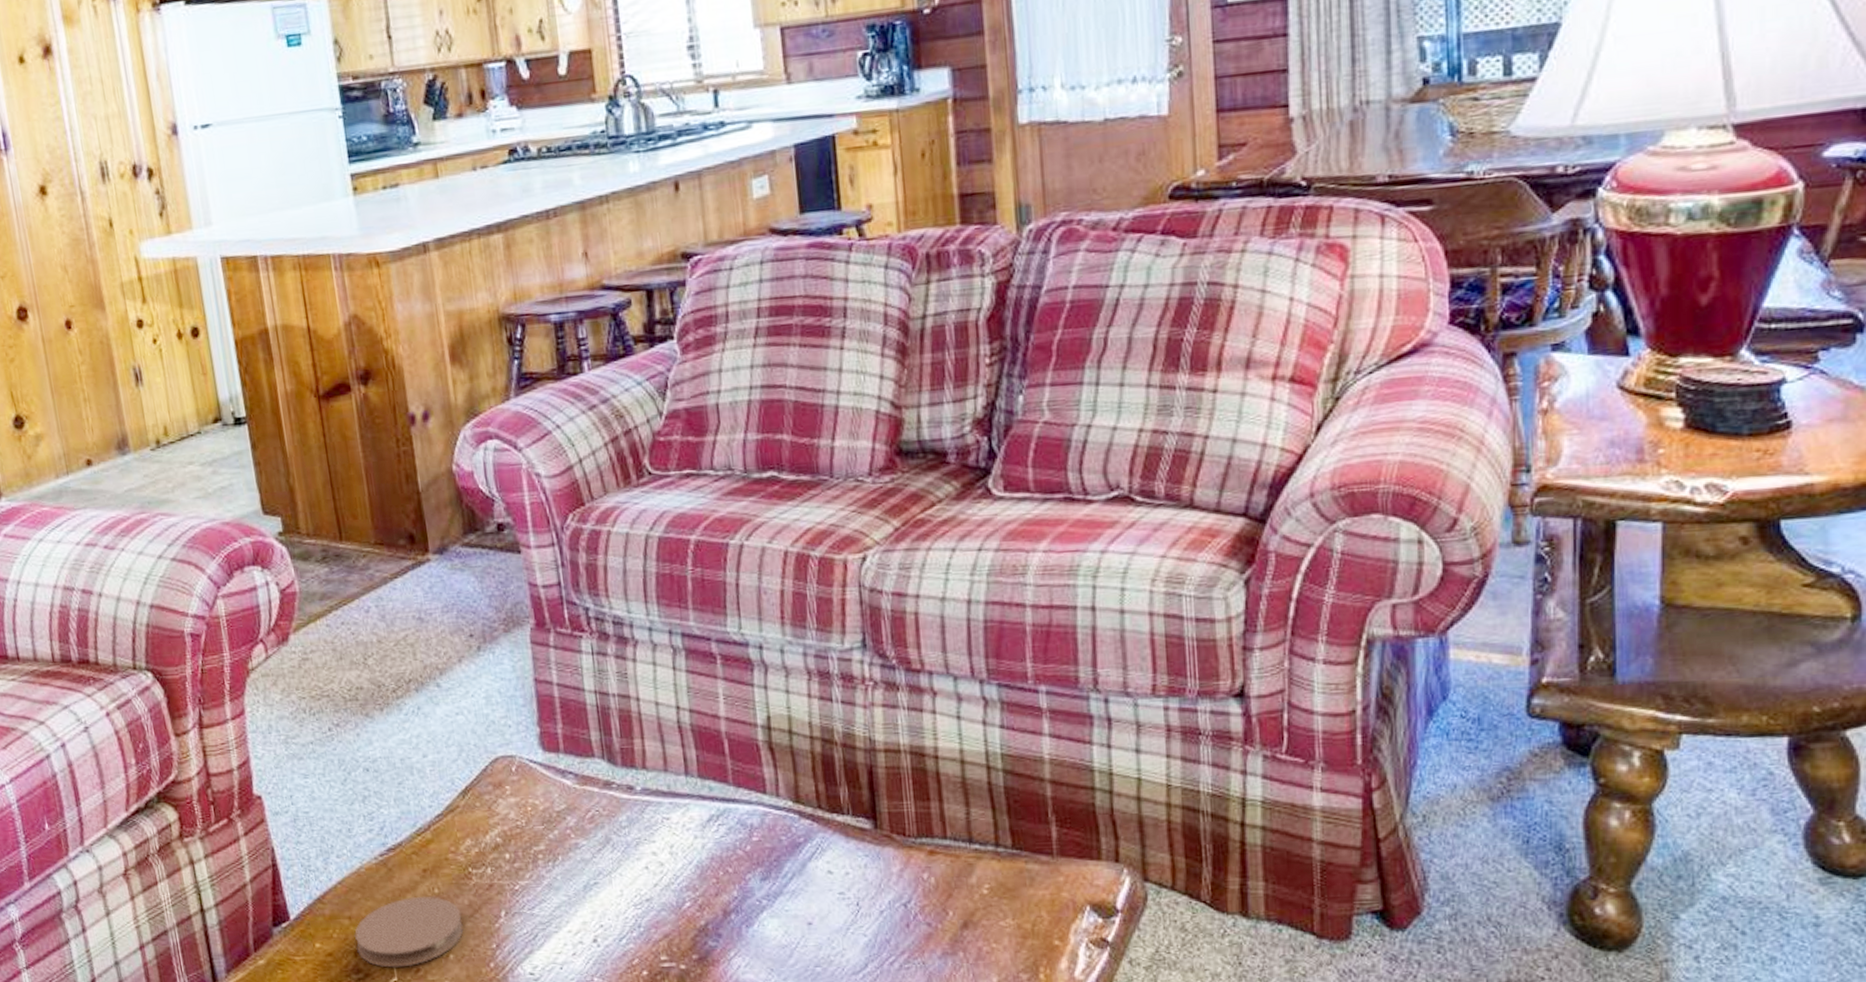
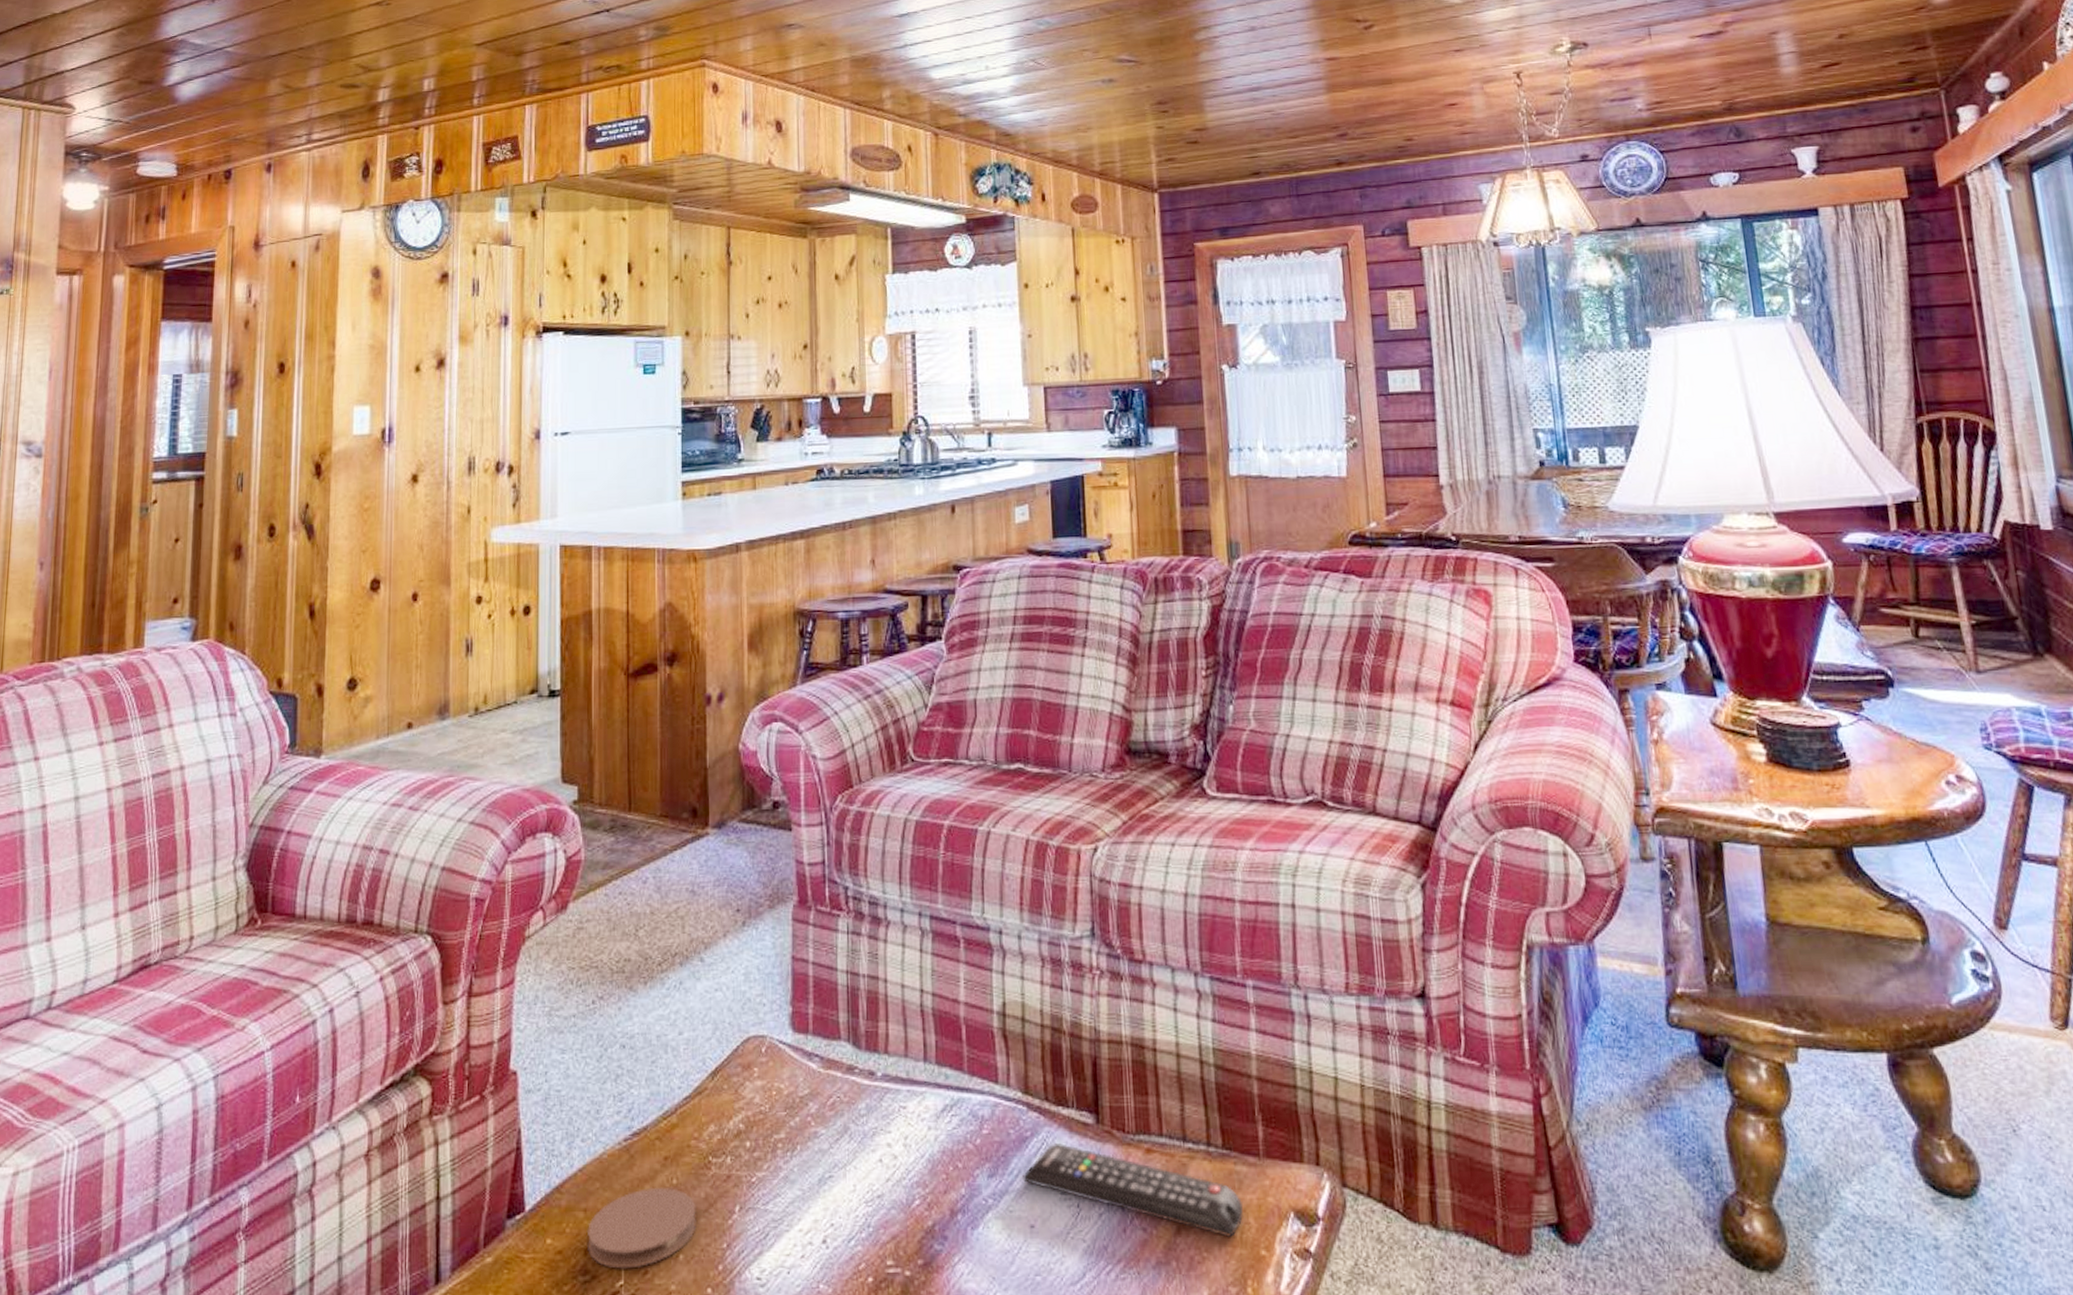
remote control: none [797,848,1035,929] -> present [1023,1143,1243,1237]

